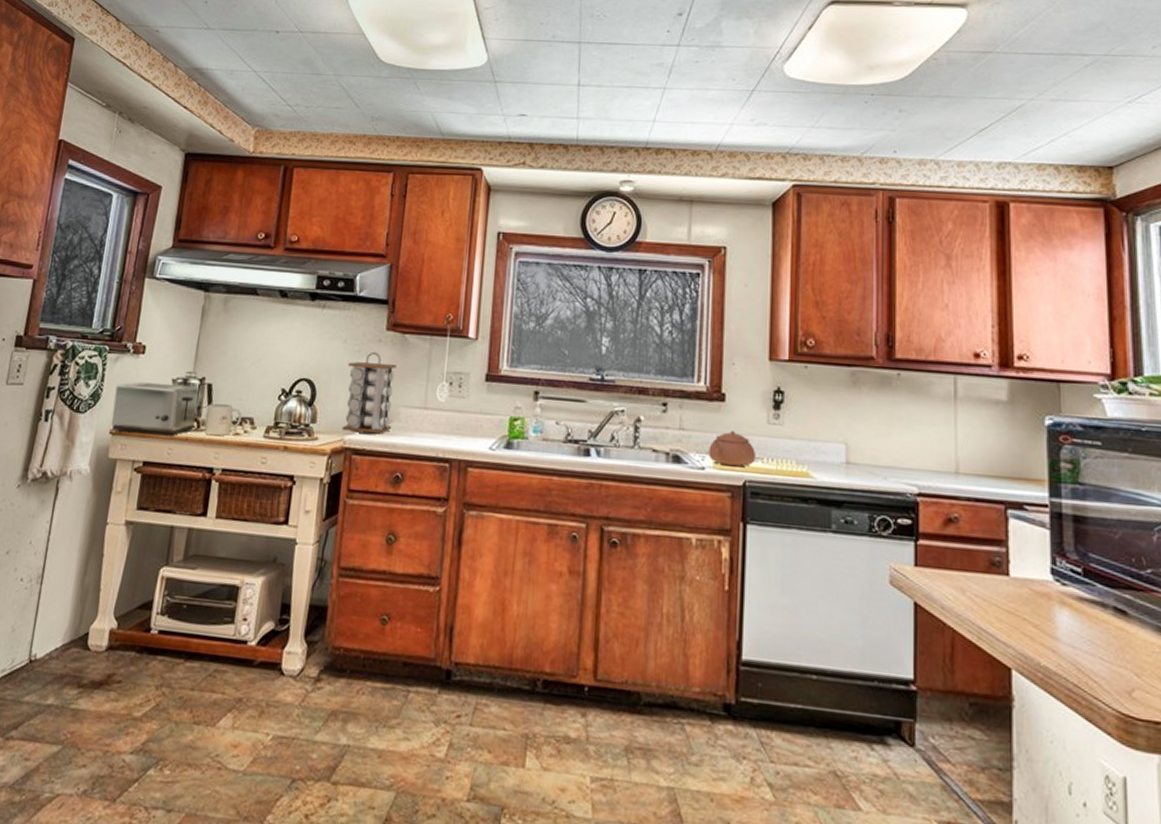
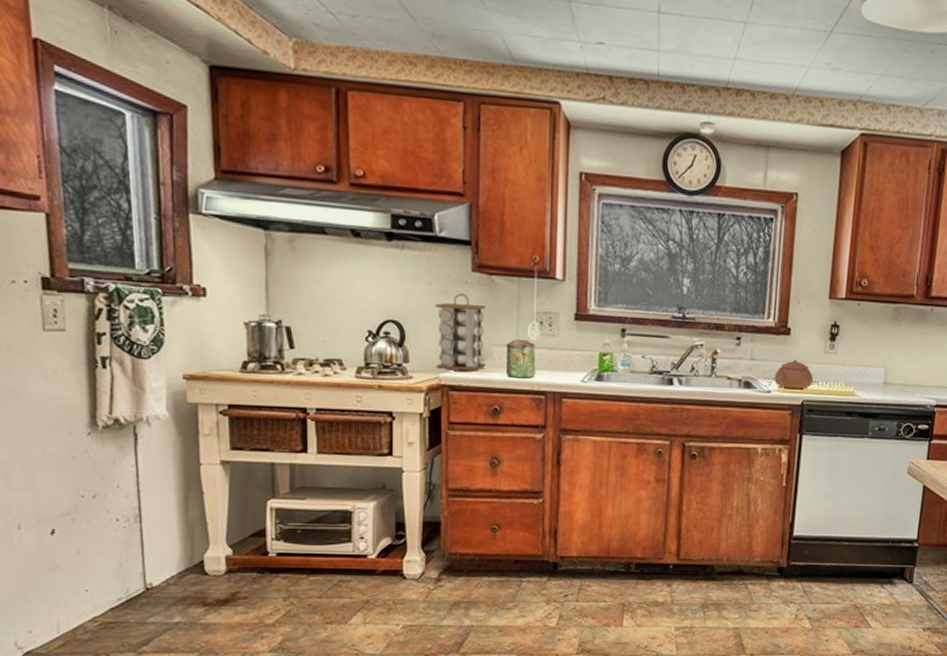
toaster: present [111,381,199,436] -> none [180,325,278,379]
mug: present [204,403,242,437] -> none [289,345,329,378]
canister: none [410,401,443,444] -> present [505,340,536,379]

